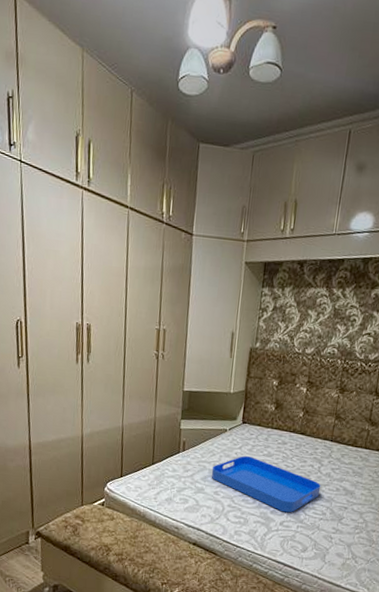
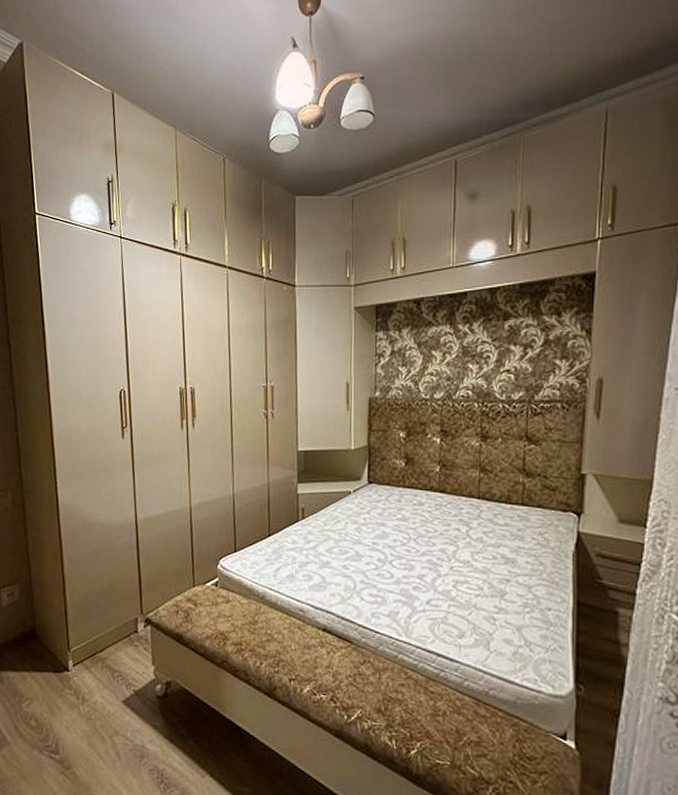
serving tray: present [211,456,321,513] -> none [337,521,473,589]

